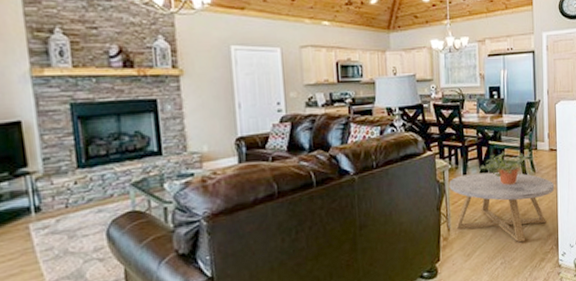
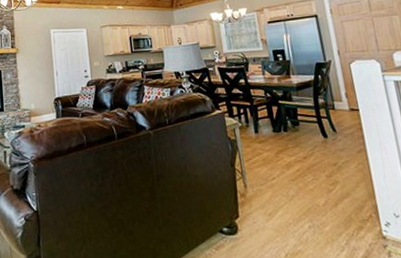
coffee table: present [449,172,555,242] -> none [240,131,363,206]
potted plant: present [480,151,539,185] -> none [272,111,341,144]

